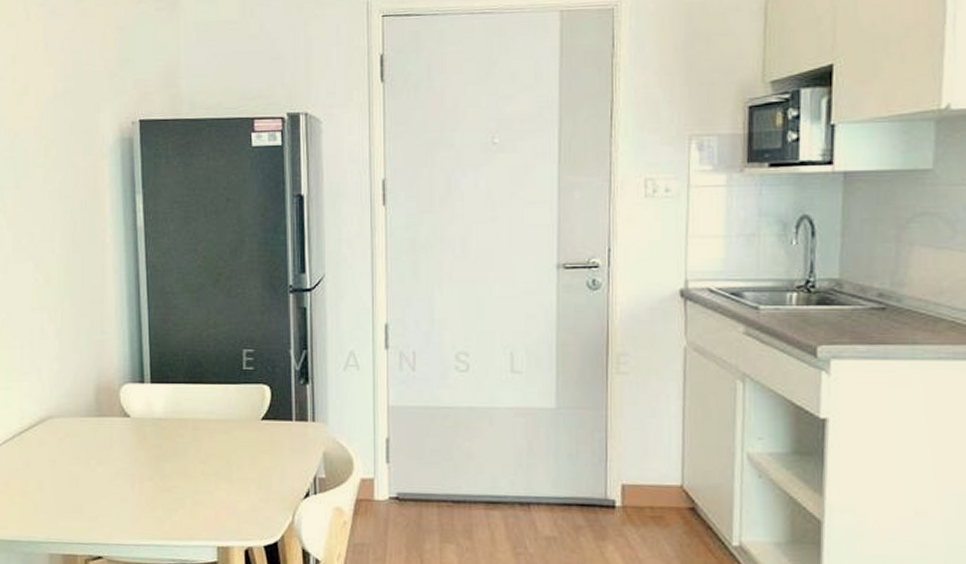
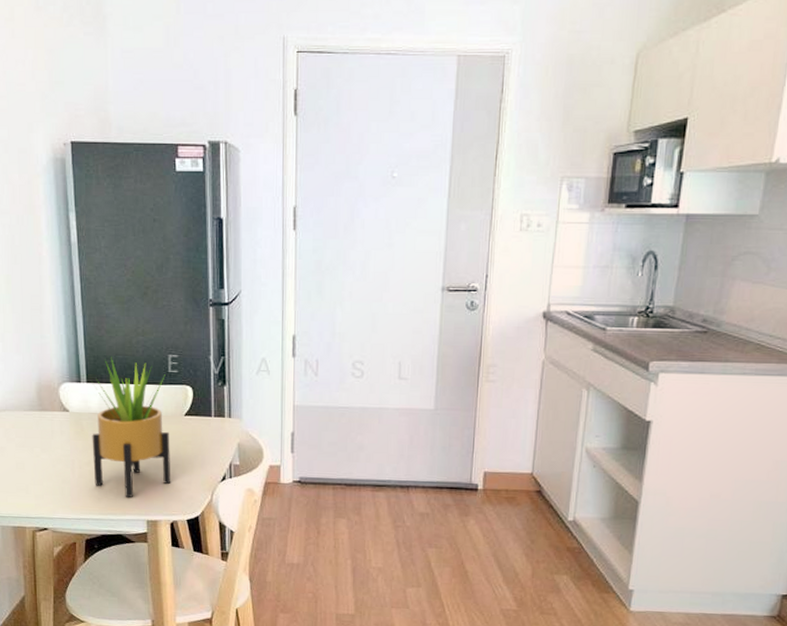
potted plant: none [155,353,246,520] -> present [92,357,171,498]

